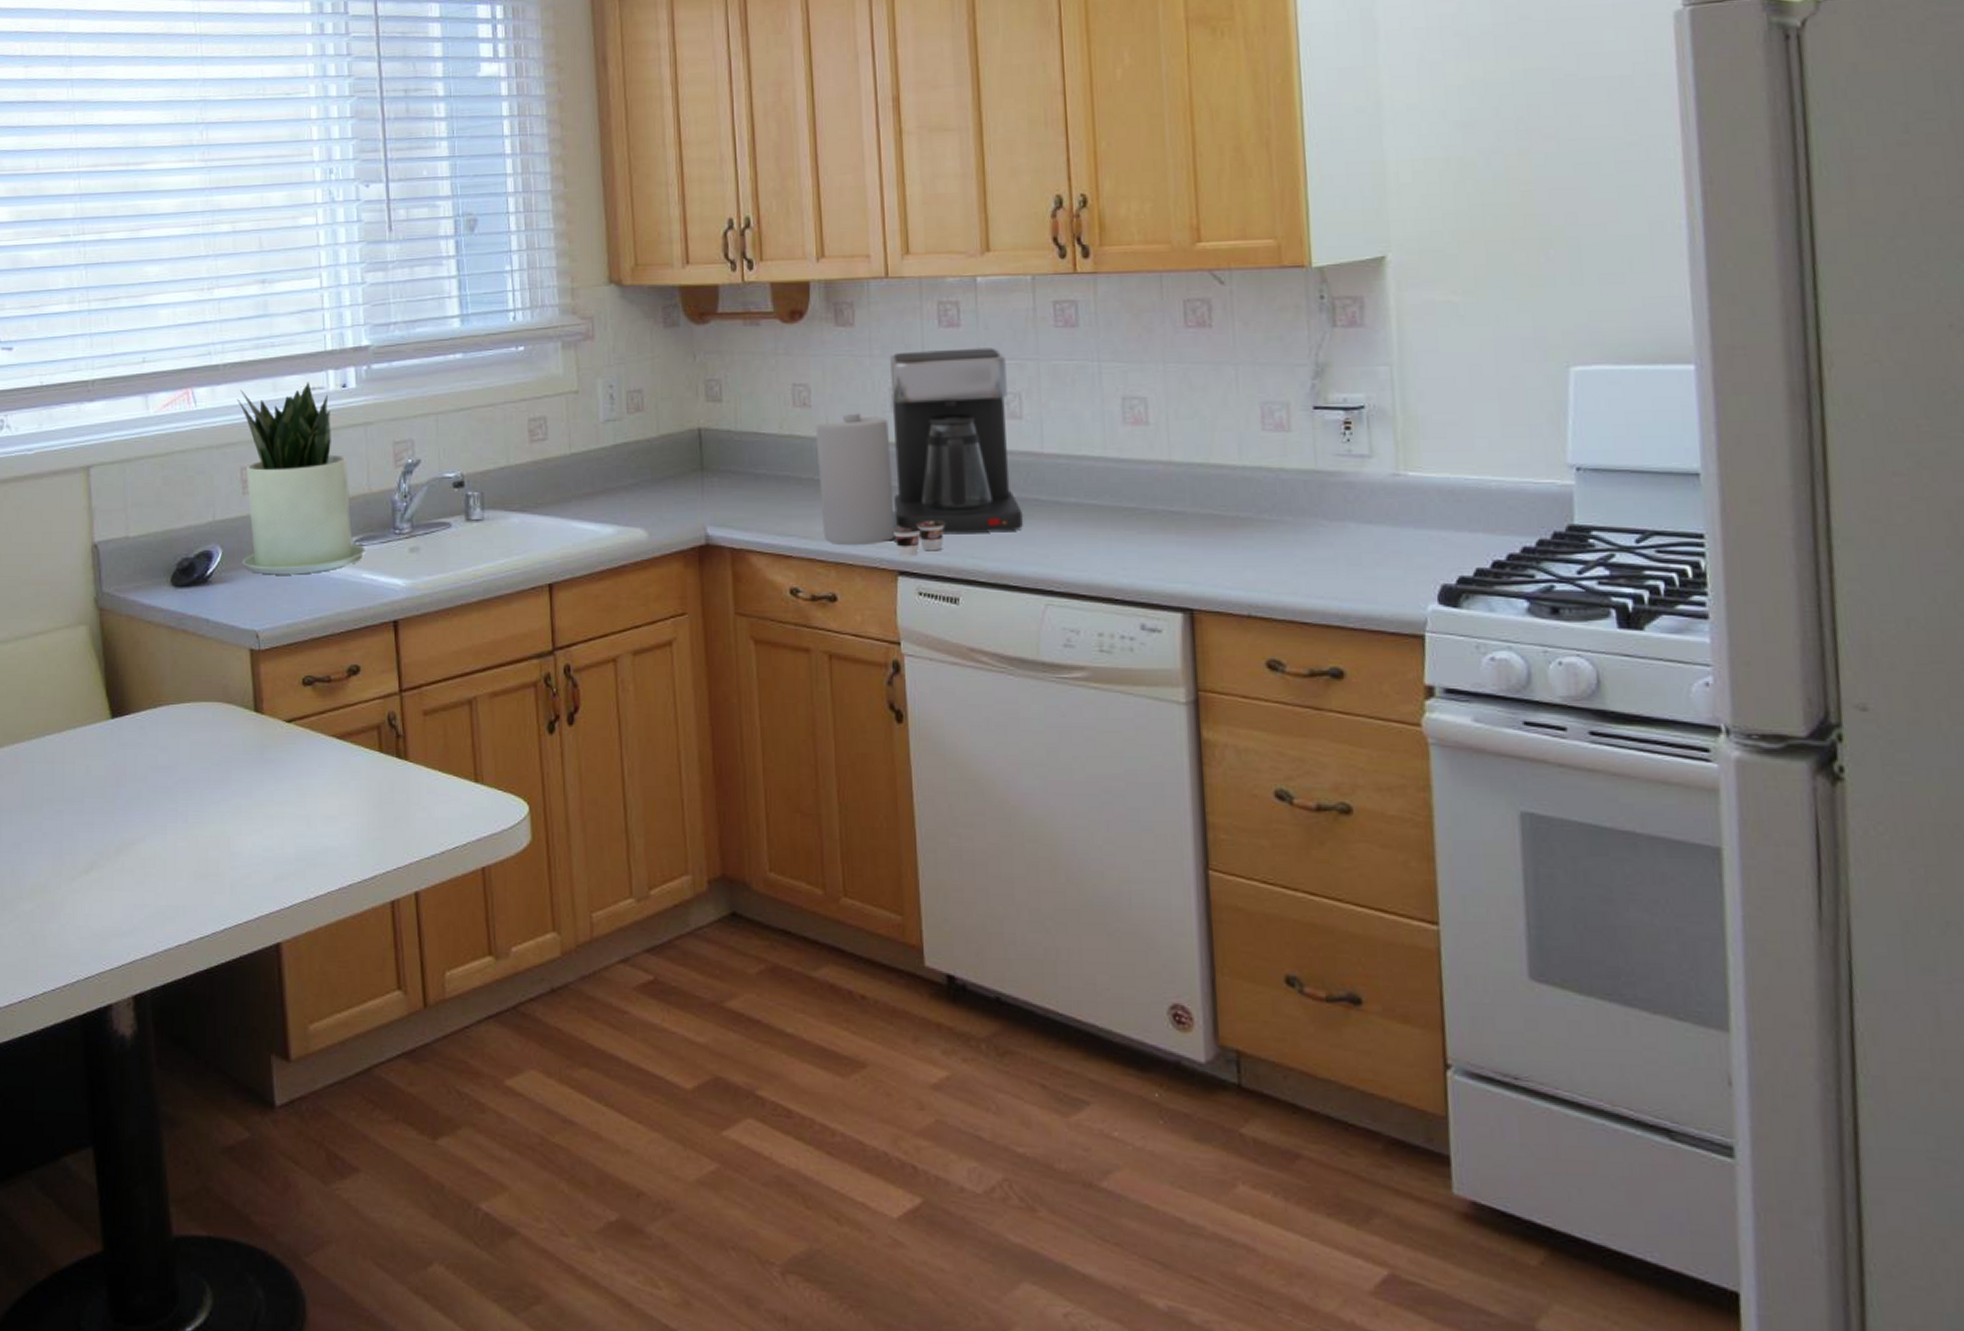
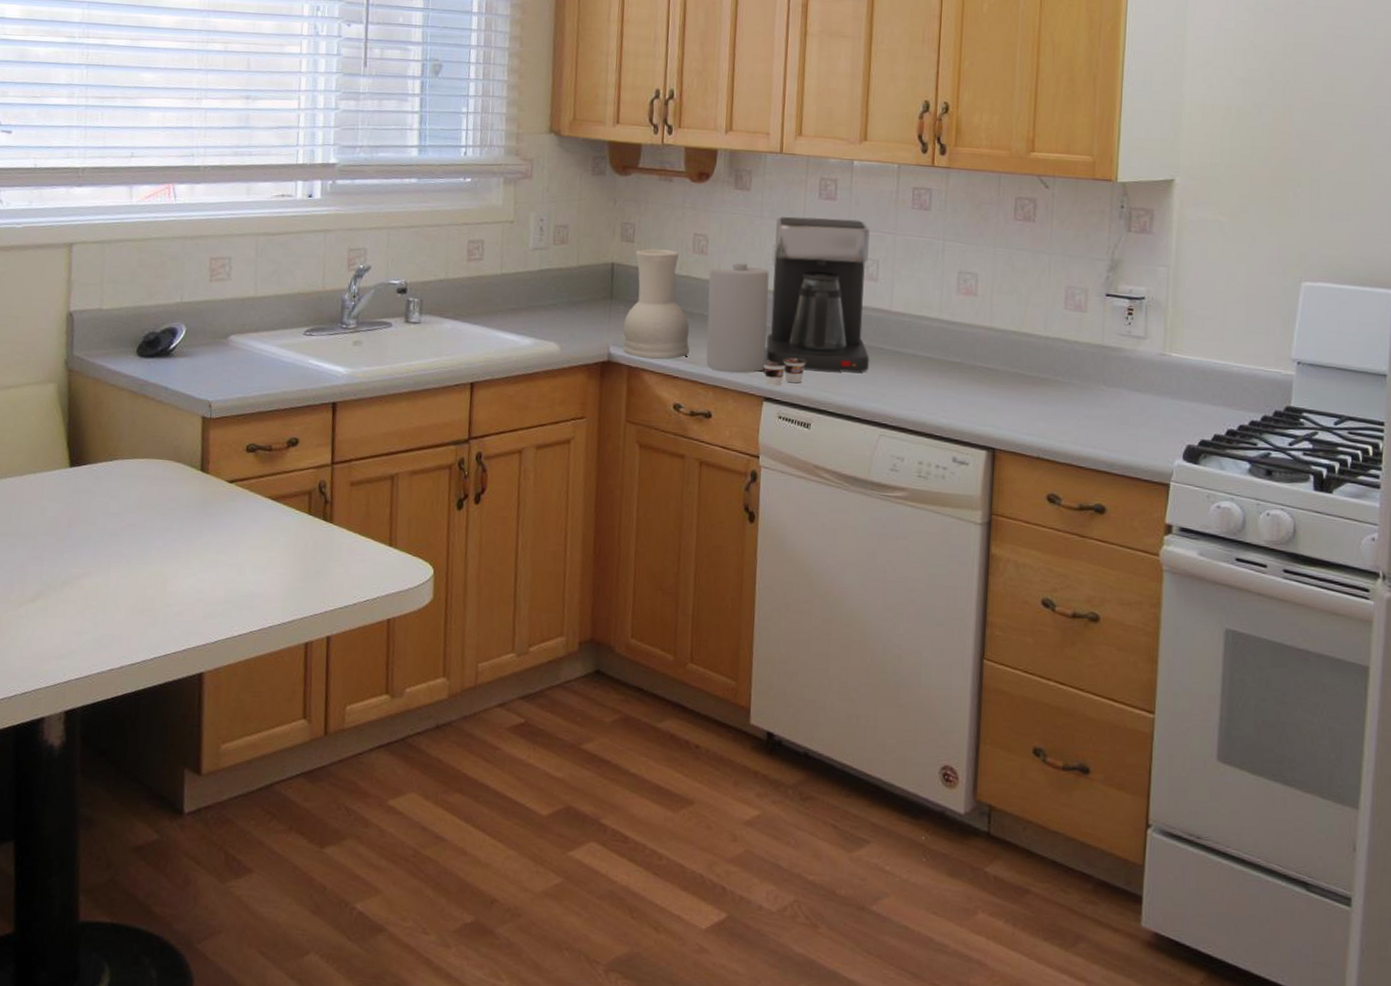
planter: present [236,382,365,575] -> none [202,189,314,356]
vase: none [720,406,802,538] -> present [623,248,690,360]

